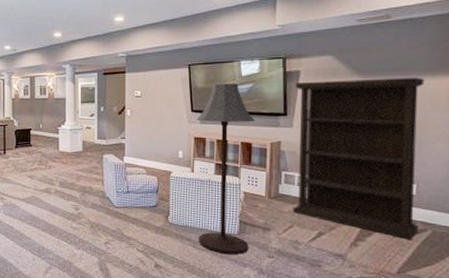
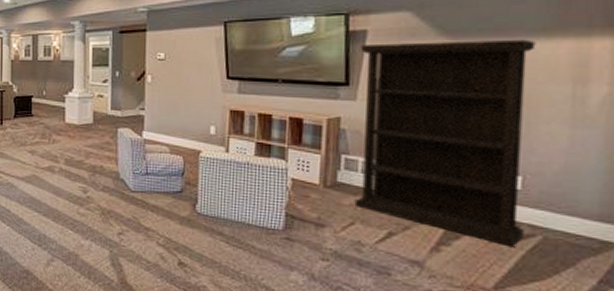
floor lamp: present [196,83,255,255] -> none [233,44,308,256]

